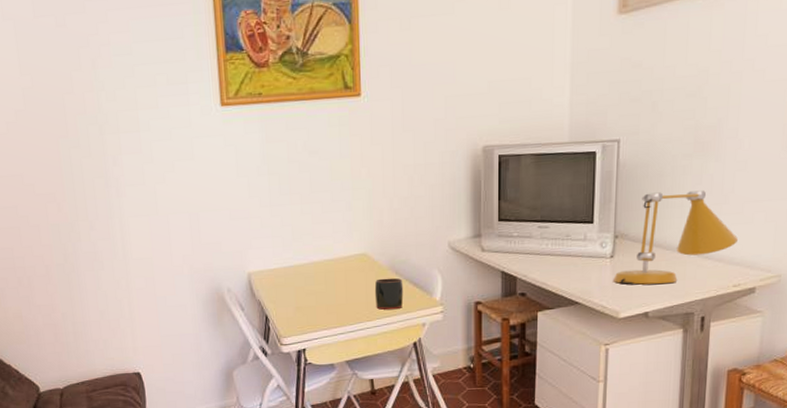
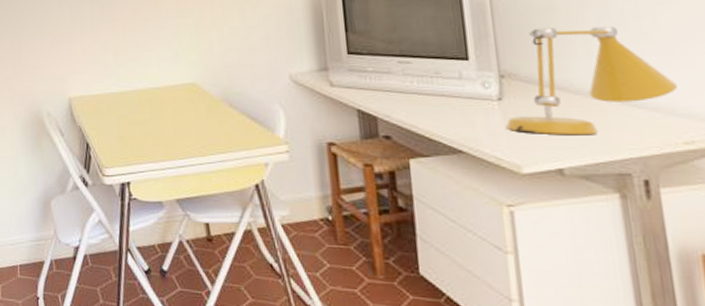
mug: present [374,278,404,310] -> none [206,110,241,144]

